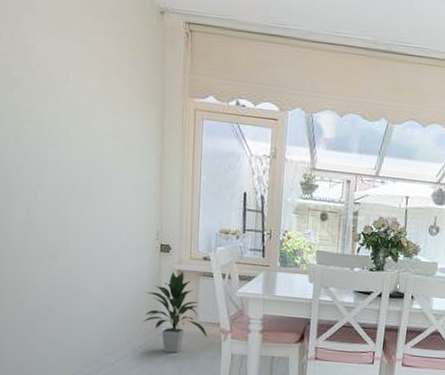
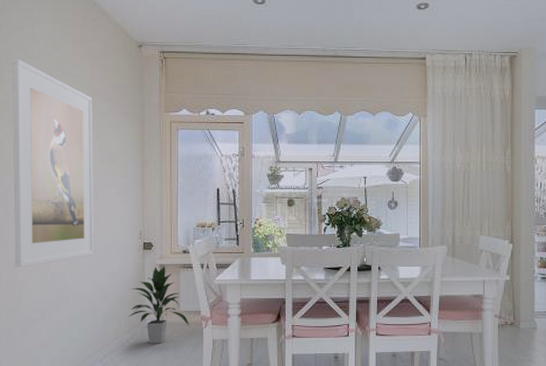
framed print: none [10,11,106,258] -> present [12,58,94,267]

